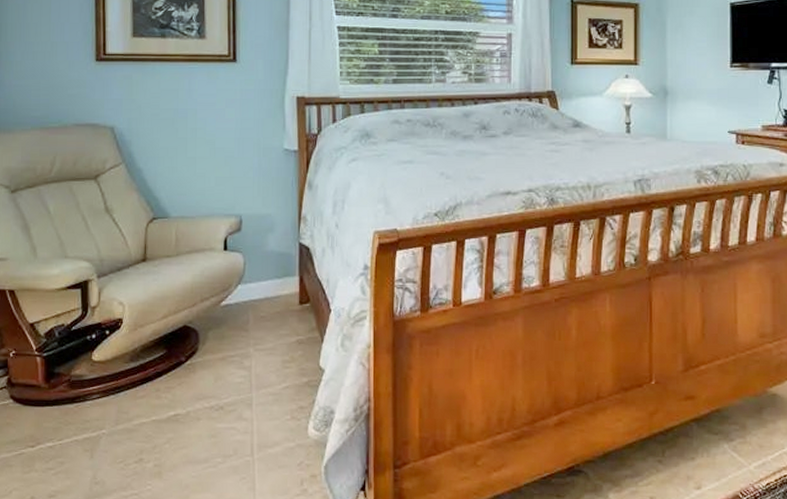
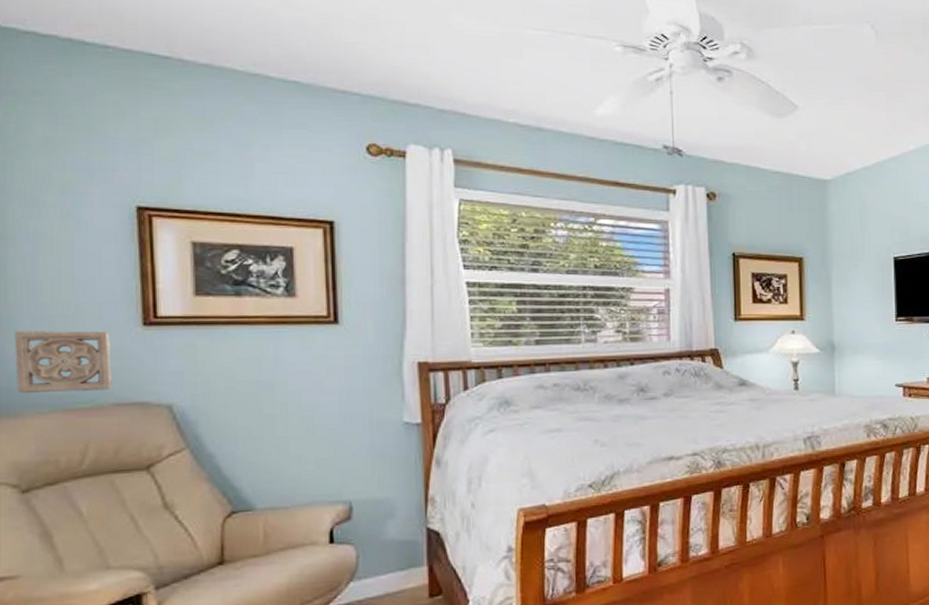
wall ornament: none [10,64,74,114] -> present [14,330,112,394]

